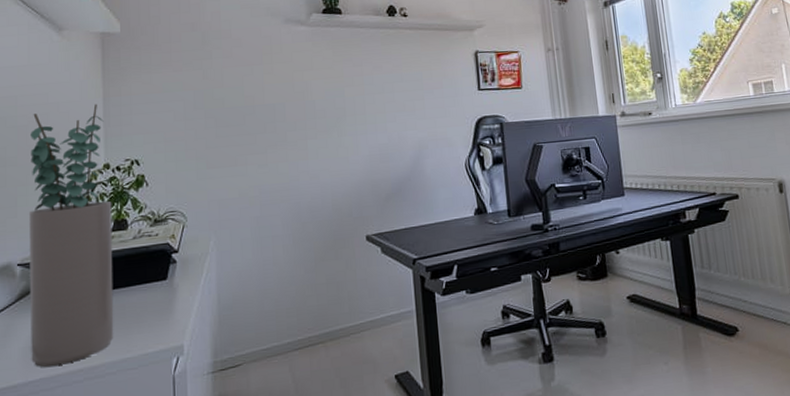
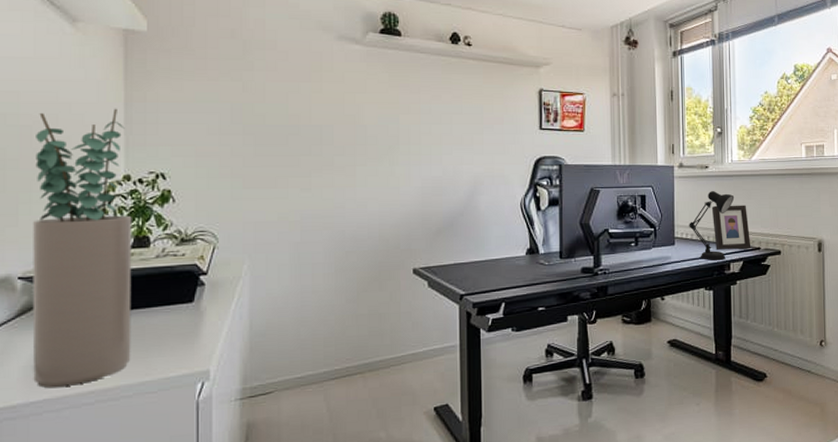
desk lamp: none [637,137,683,210] -> present [689,191,735,260]
picture frame: none [659,149,706,199] -> present [711,205,751,250]

